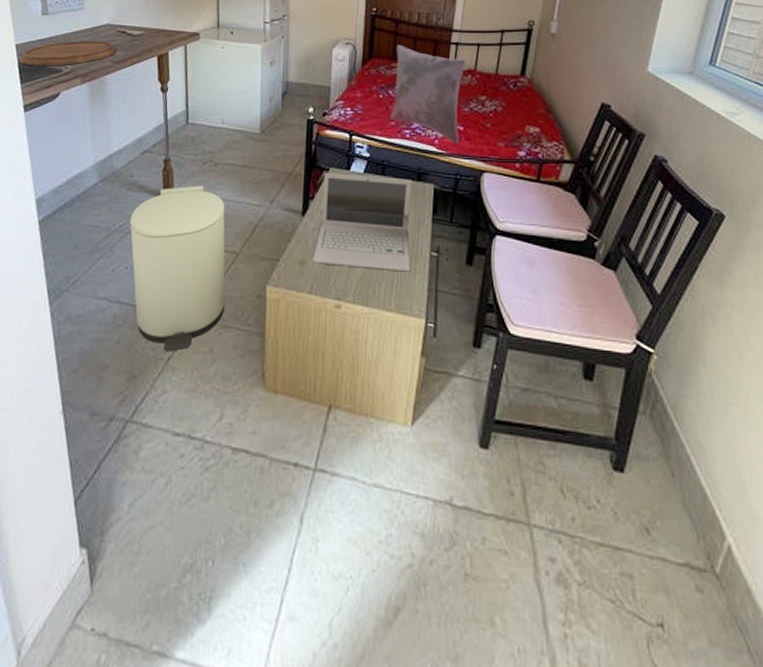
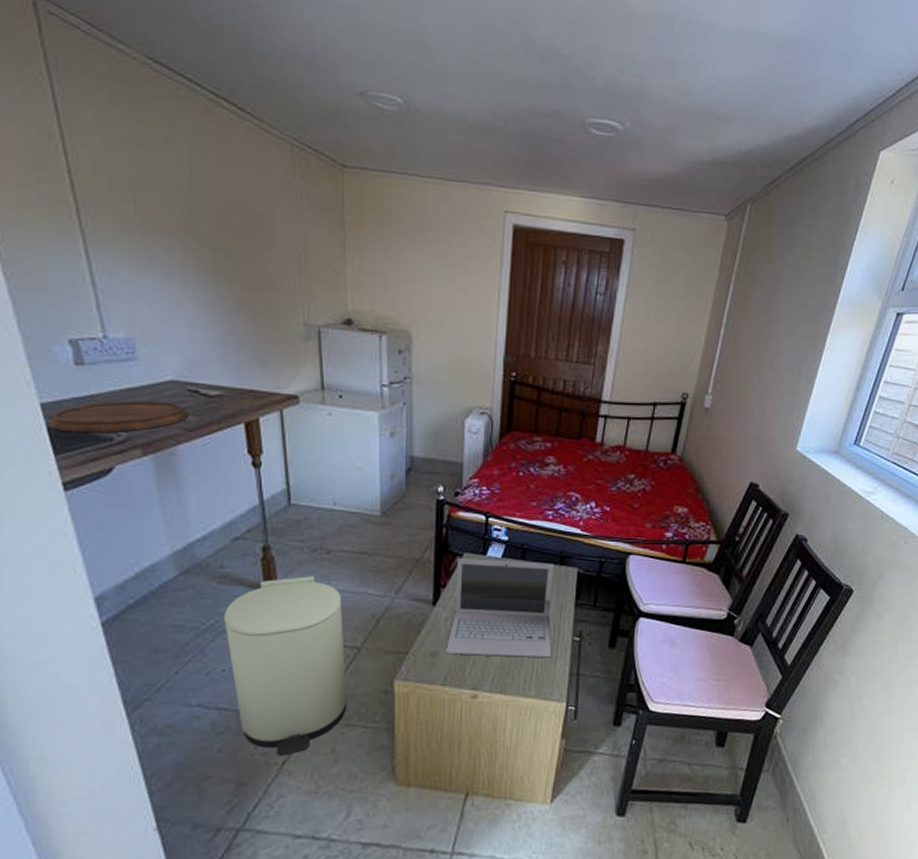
pillow: present [390,44,466,145] -> none [531,416,615,526]

